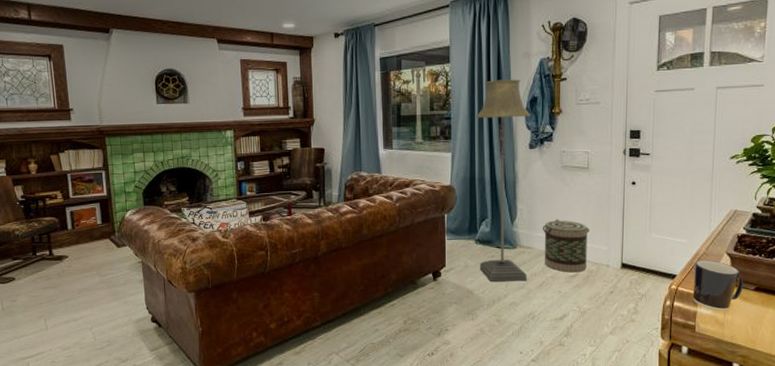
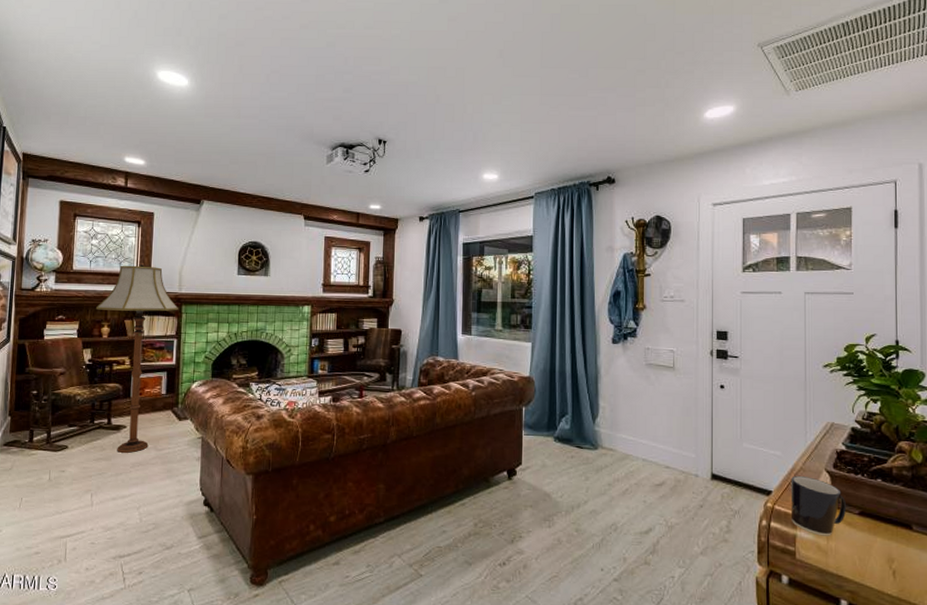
floor lamp: none [19,96,103,280] -> present [95,261,179,453]
floor lamp: present [476,79,531,281] -> none [558,271,614,486]
basket: present [542,219,590,273] -> none [625,420,676,481]

